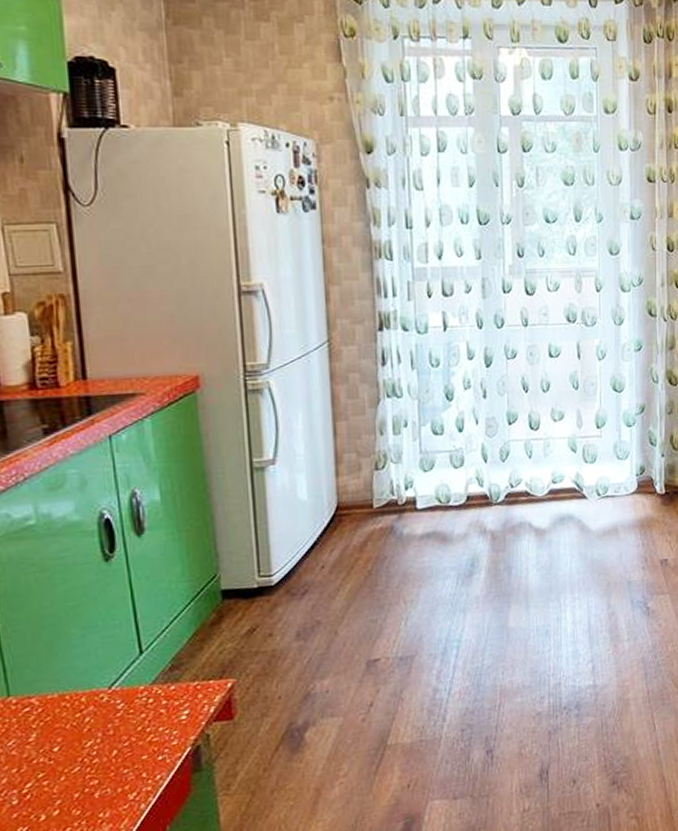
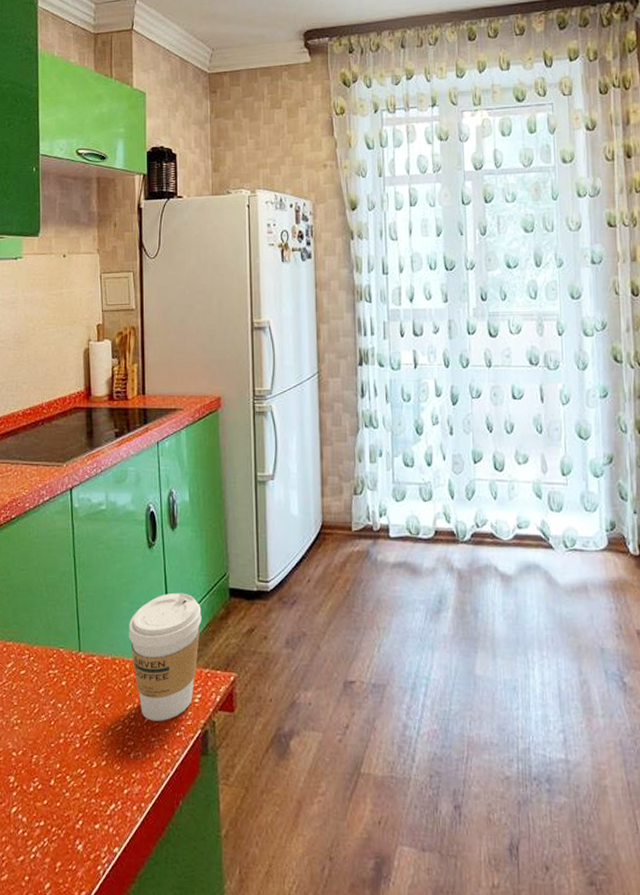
coffee cup: none [81,604,186,752] -> present [128,592,202,721]

